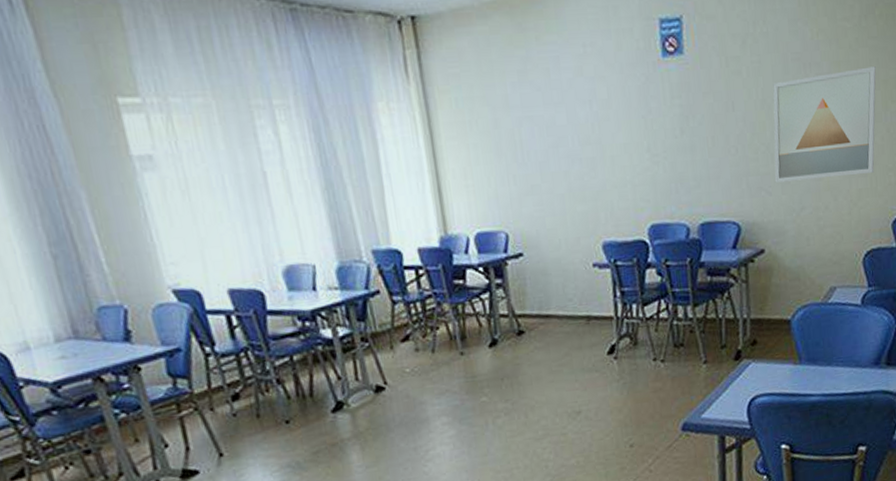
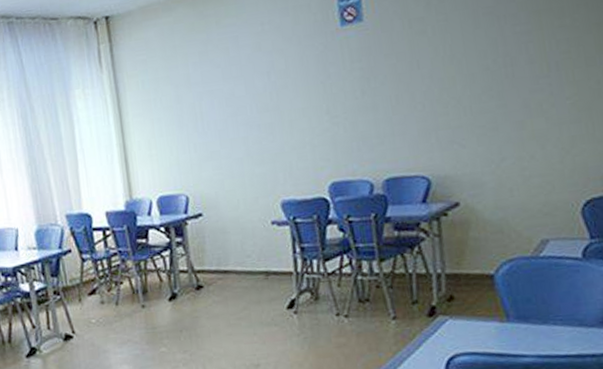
wall art: present [773,66,876,183] -> none [462,11,590,135]

